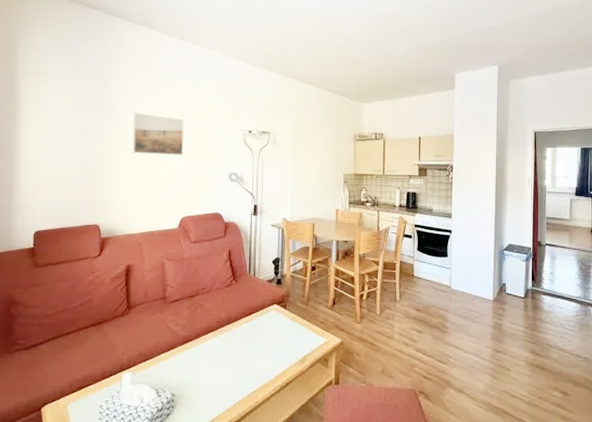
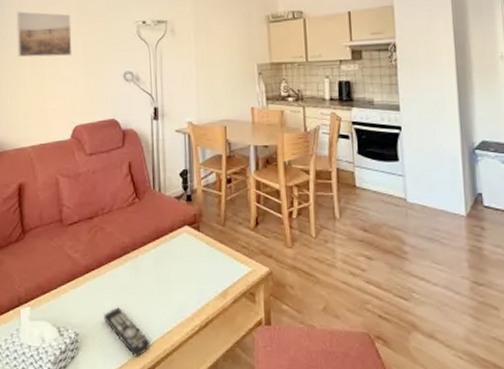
remote control: none [198,371,238,413] -> present [103,307,151,357]

